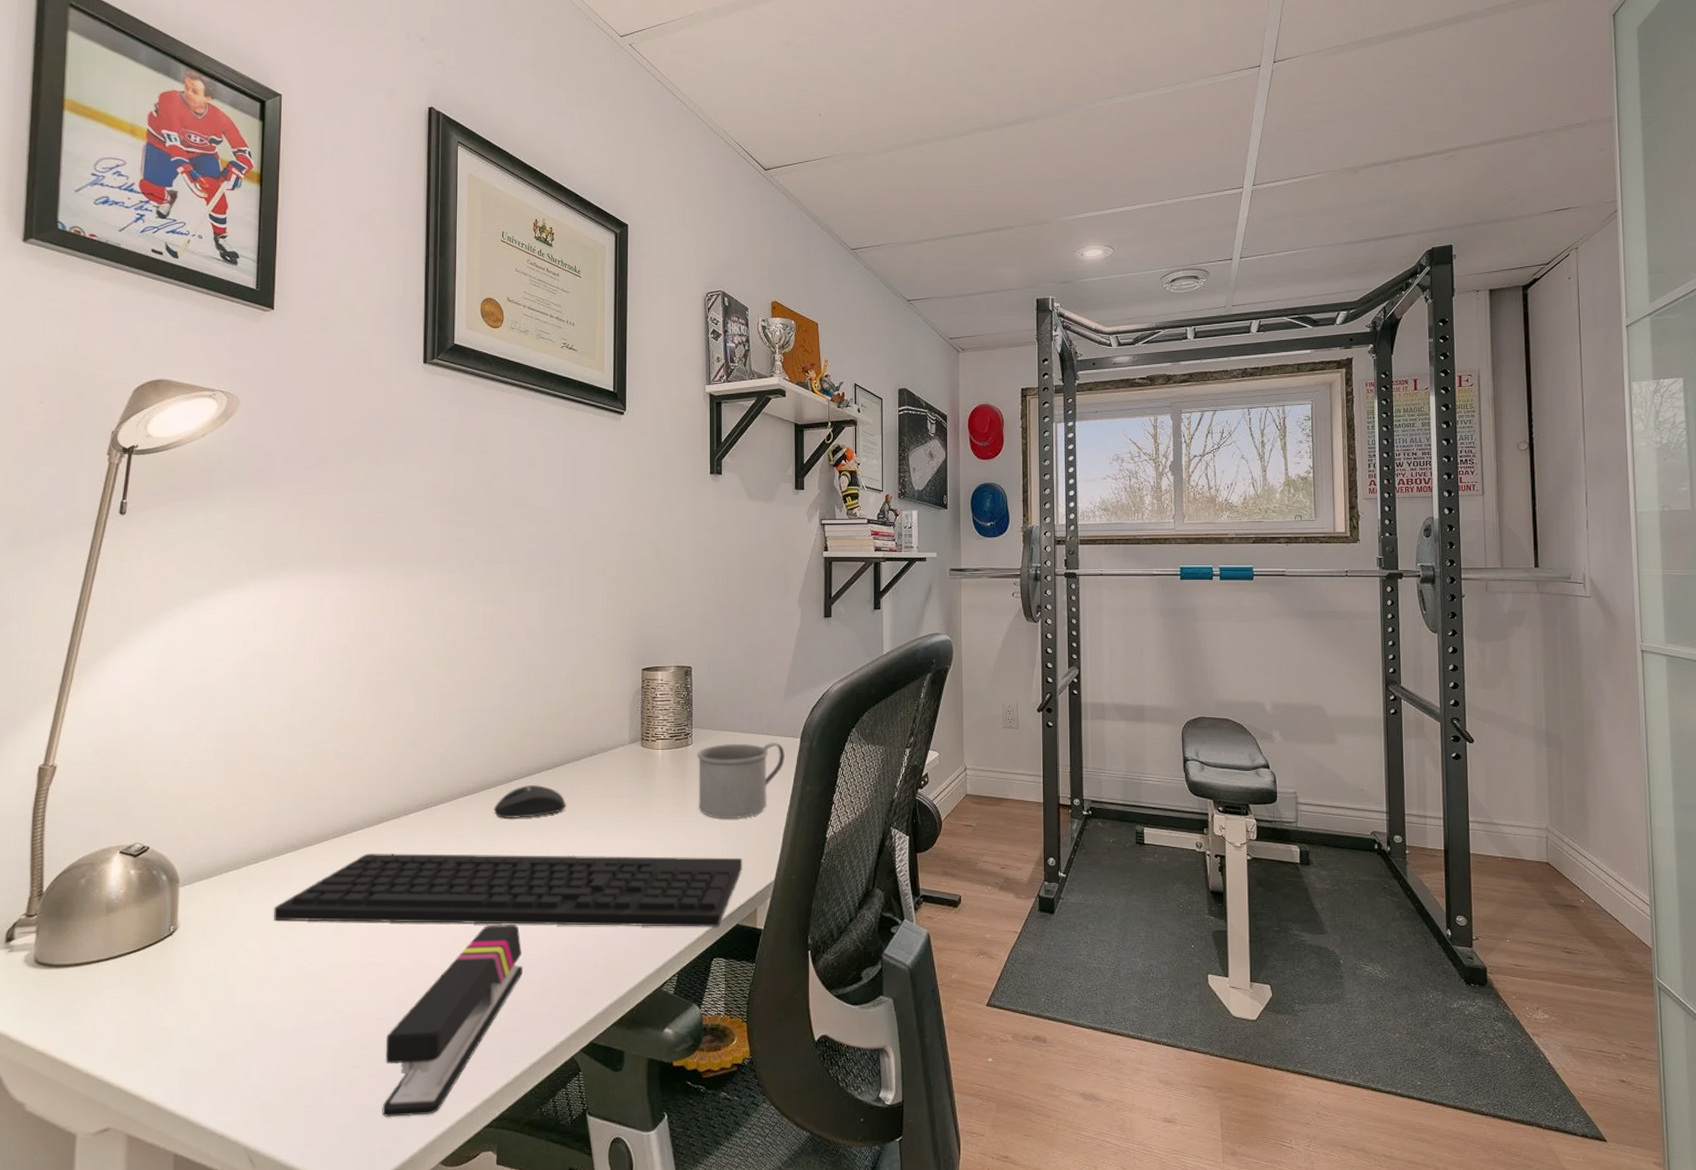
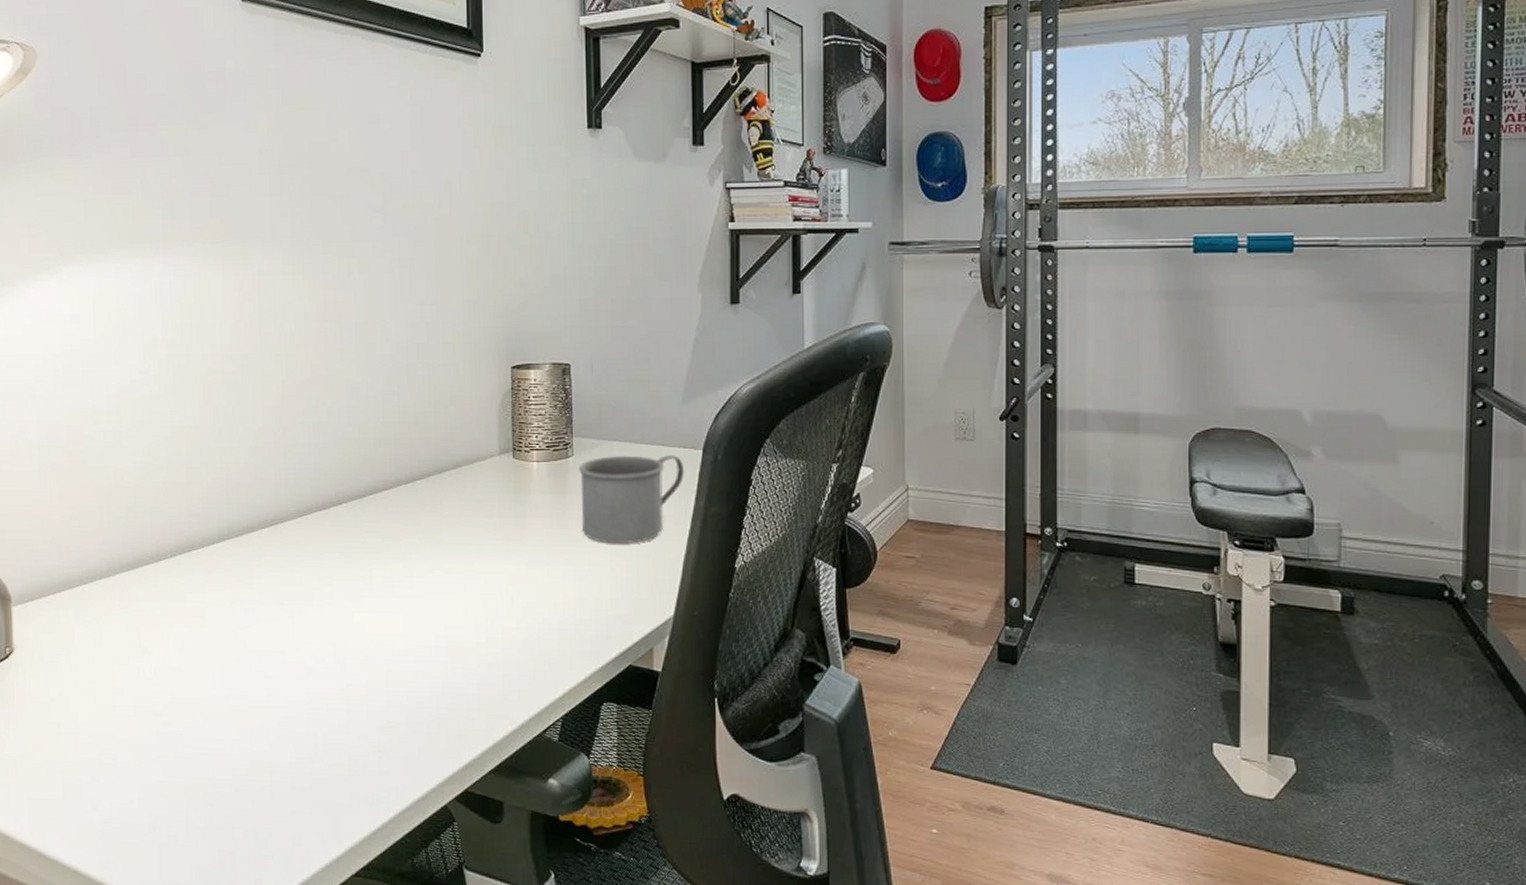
keyboard: present [273,852,743,927] -> none [112,573,636,668]
stapler: present [382,925,523,1118] -> none [240,657,387,861]
mouse: present [493,785,567,819] -> none [346,501,429,540]

